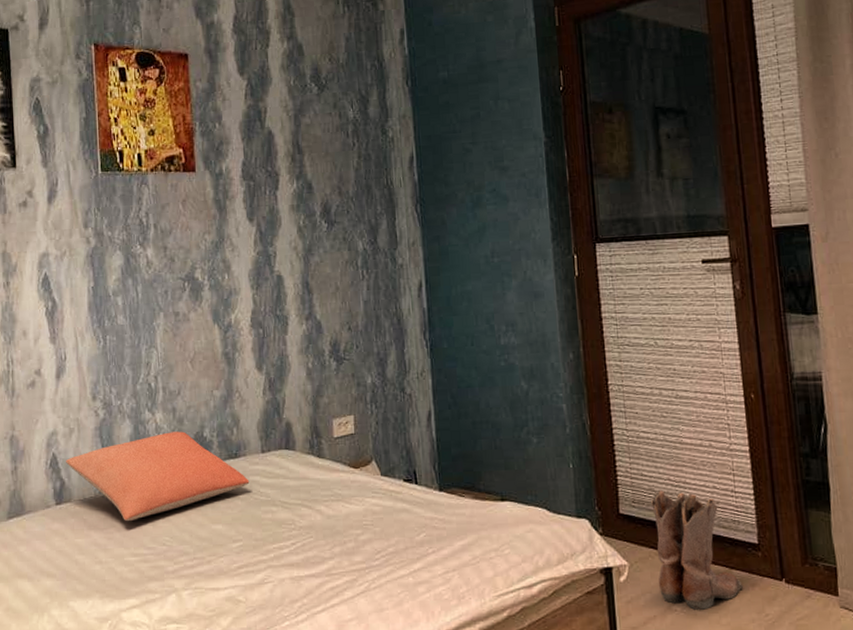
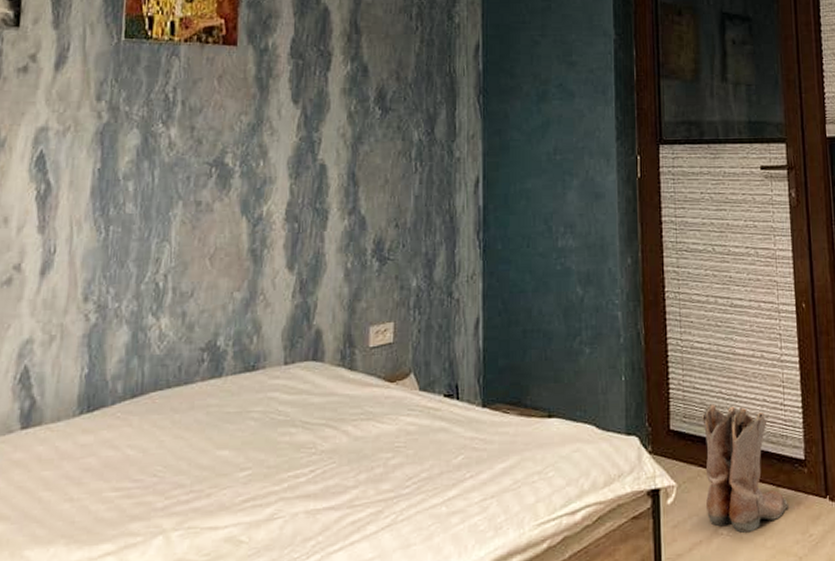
pillow: present [66,431,250,522] -> none [40,339,267,449]

